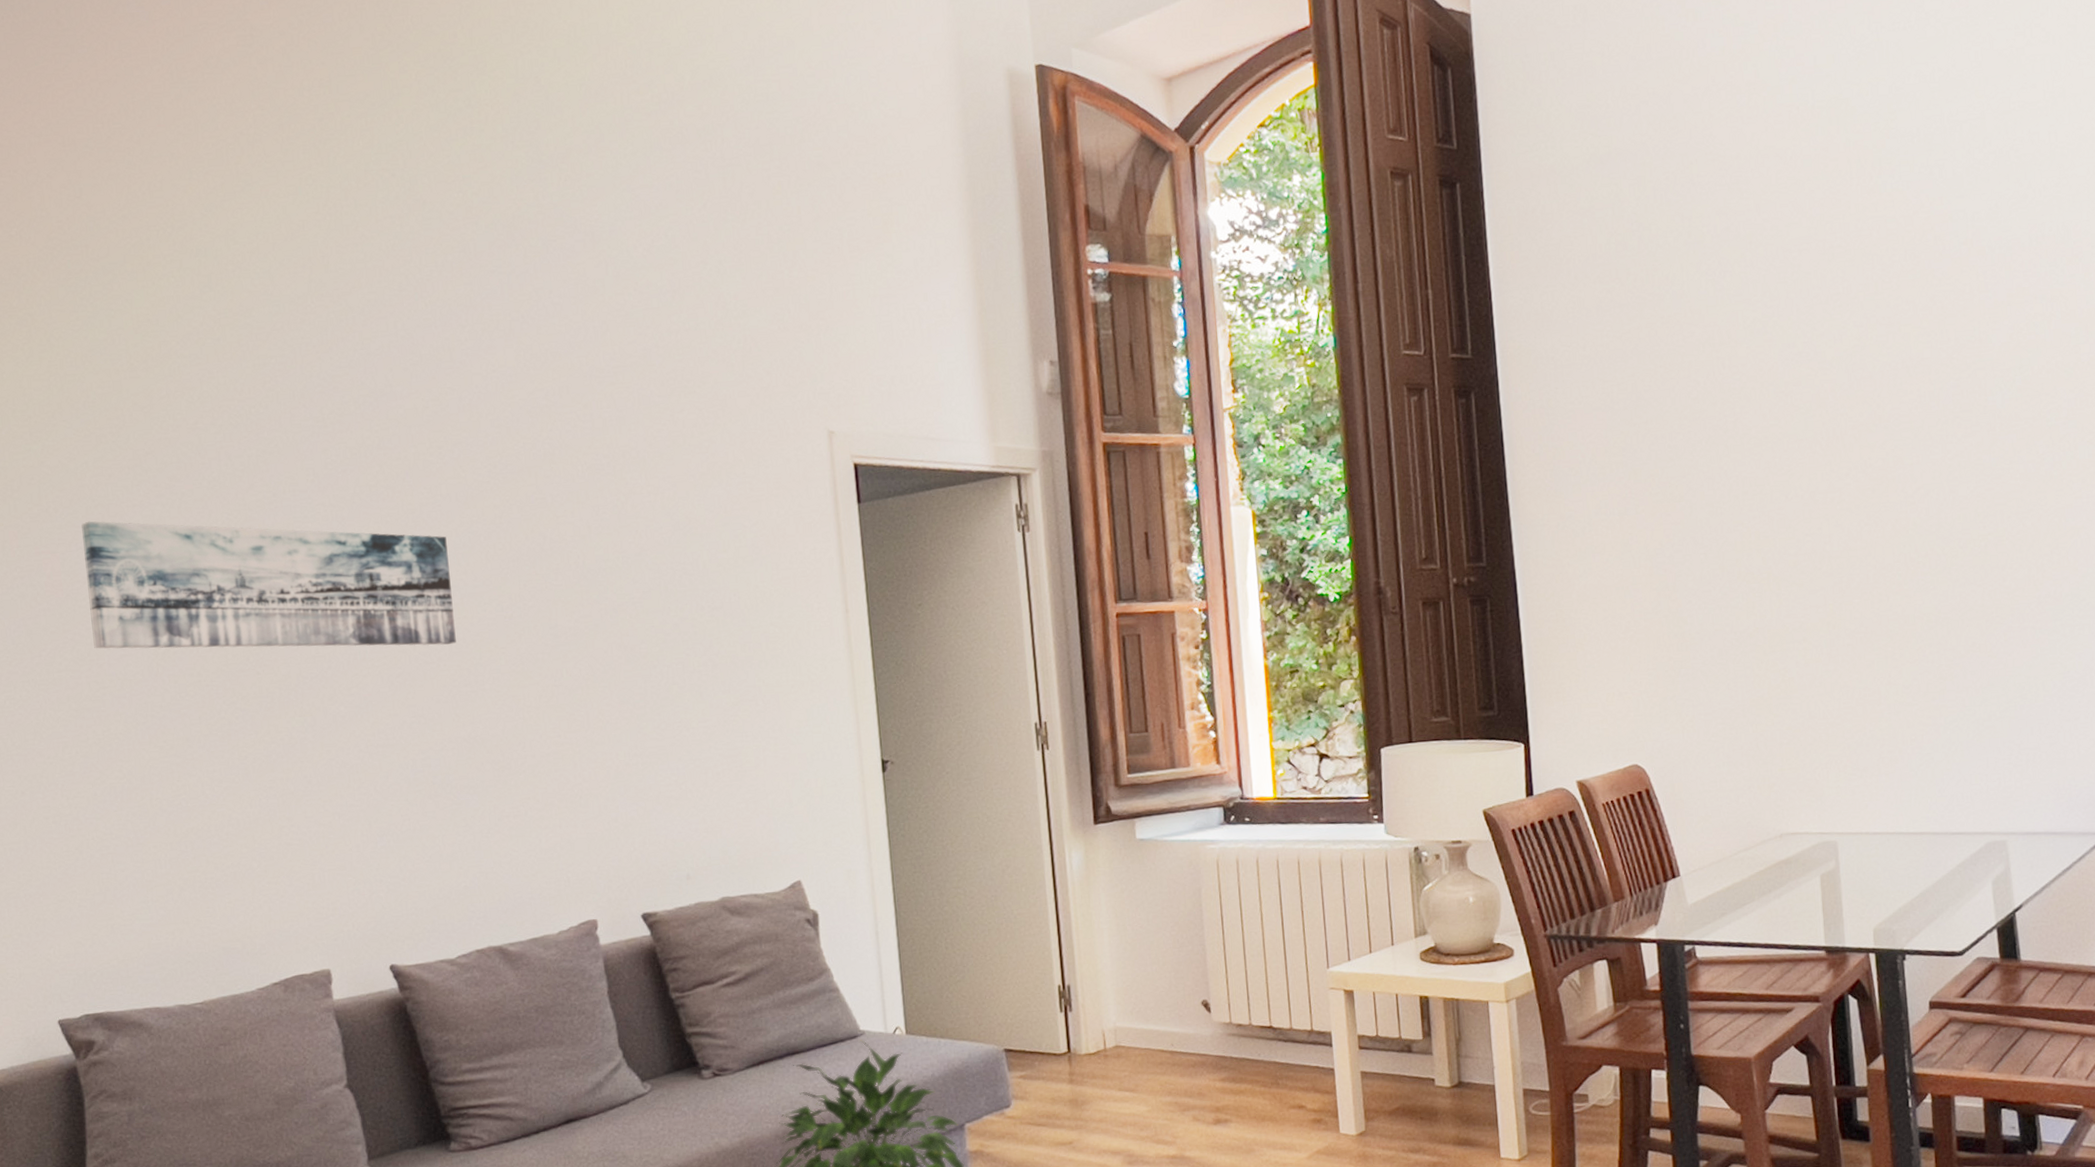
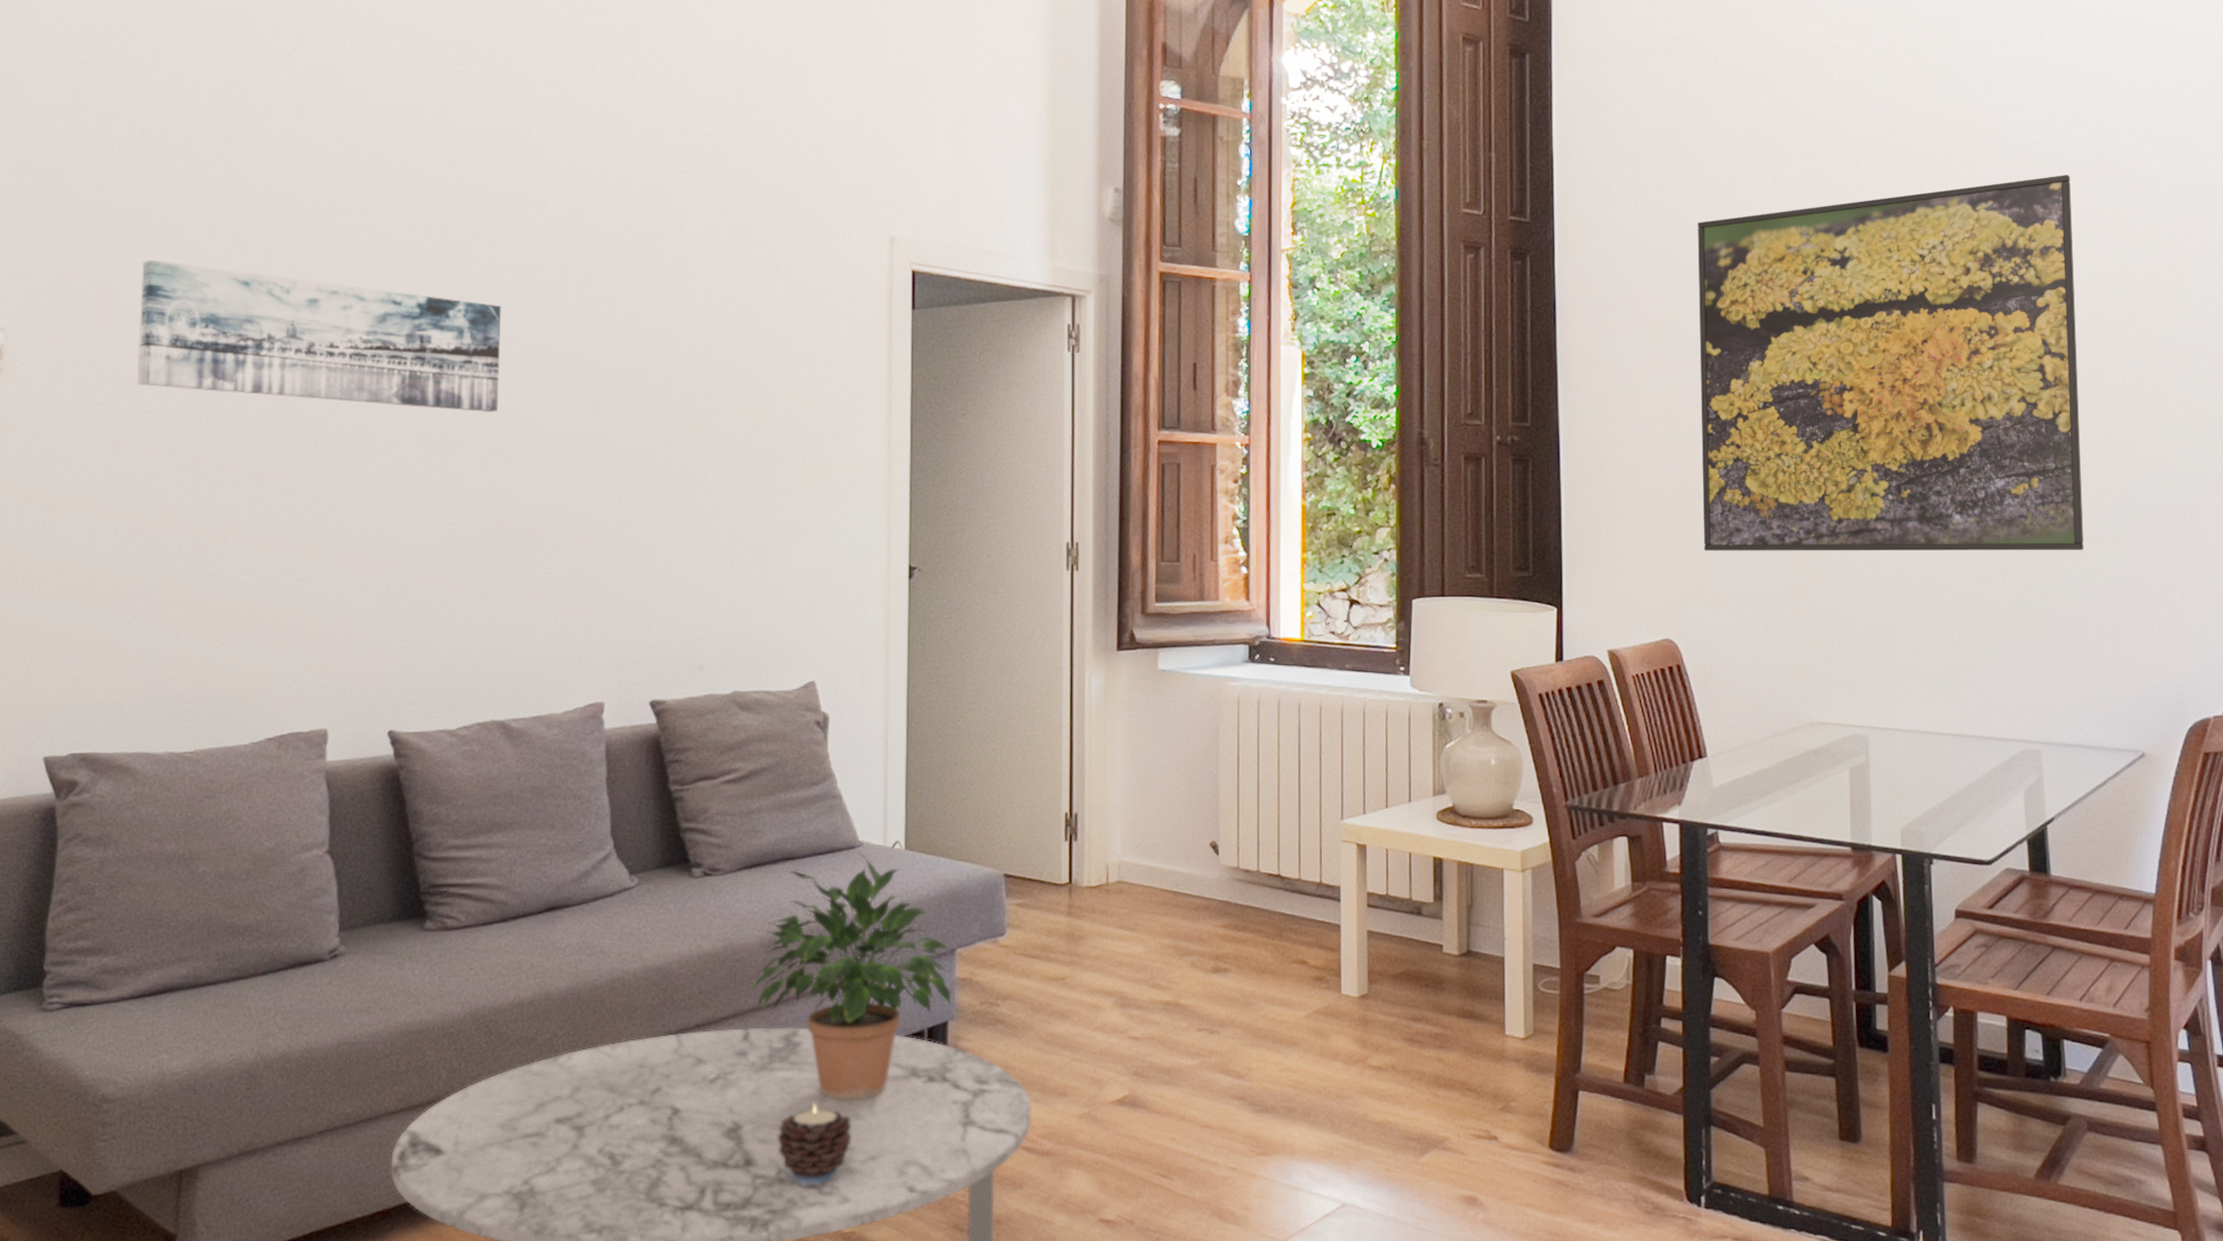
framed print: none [1640,260,2042,675] -> present [1697,175,2084,551]

